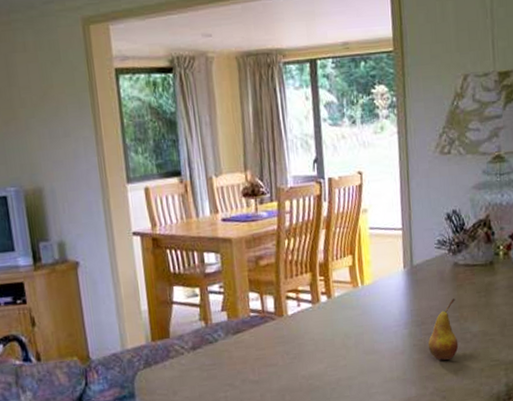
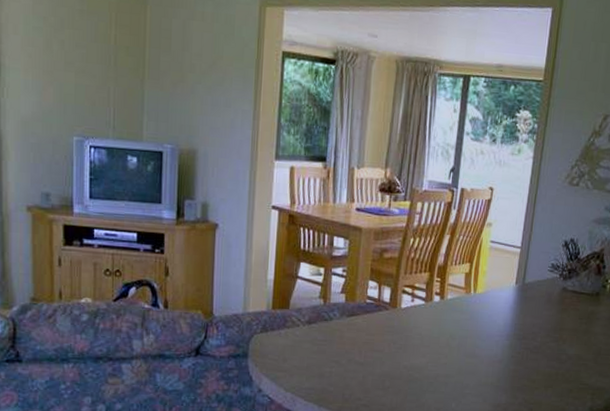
fruit: present [428,298,459,361] -> none [524,320,558,375]

